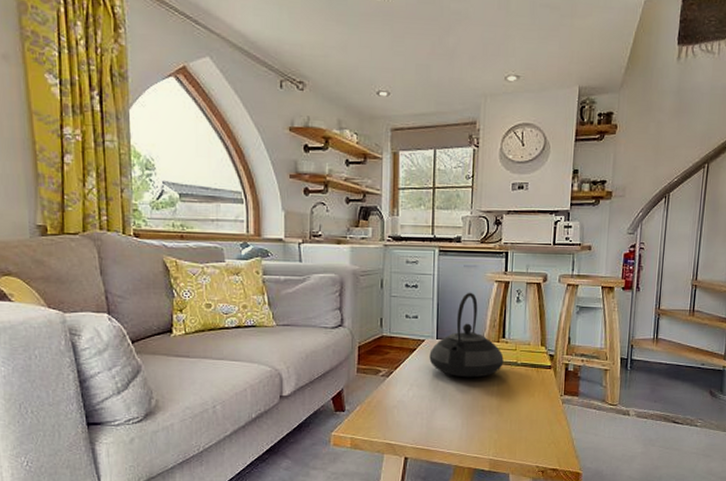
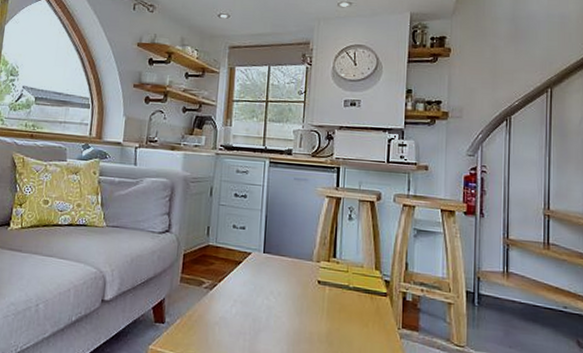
teapot: present [429,292,504,378] -> none [255,205,334,299]

